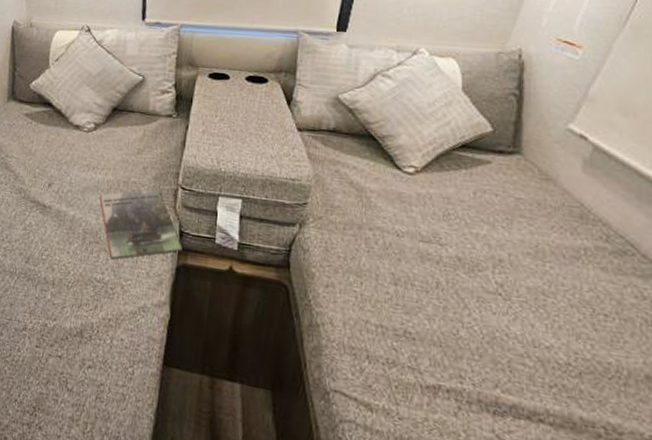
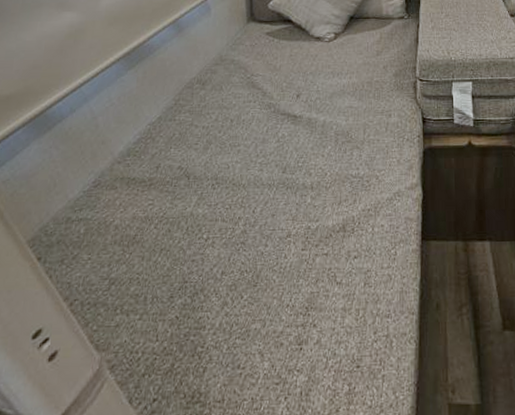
magazine: present [99,189,183,259] -> none [347,85,427,154]

